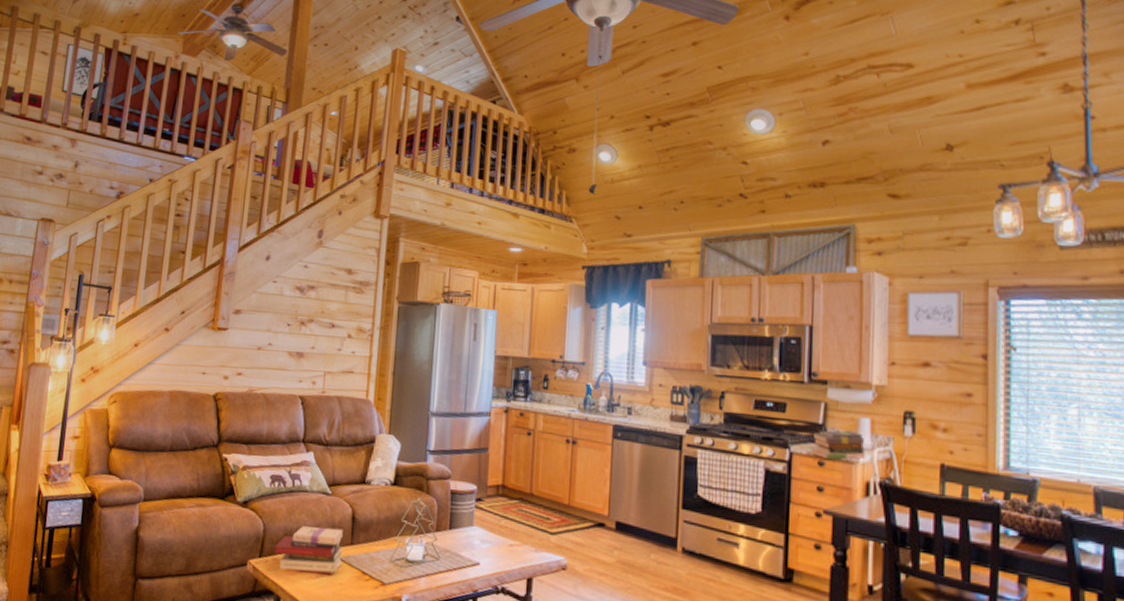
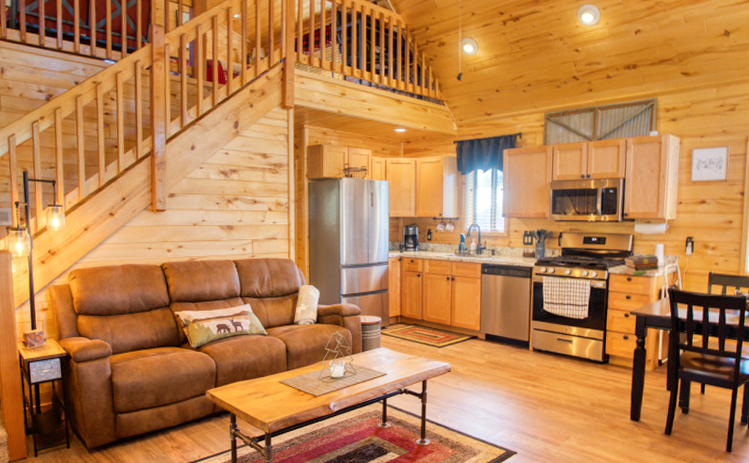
books: present [275,526,344,575] -> none [227,360,282,395]

